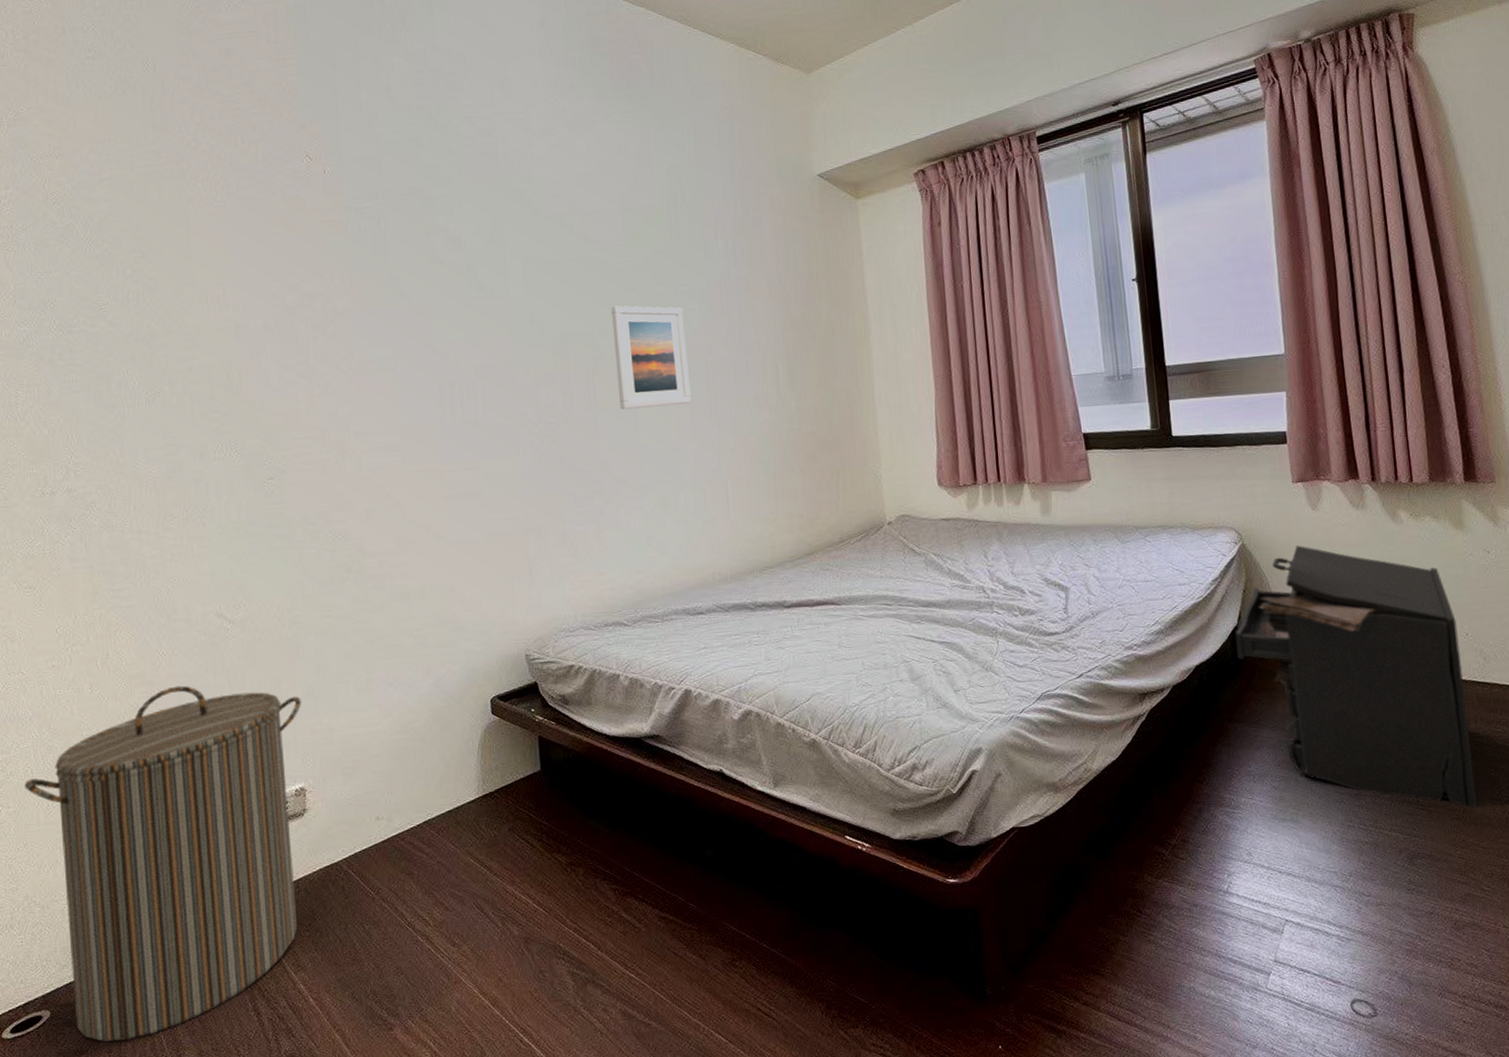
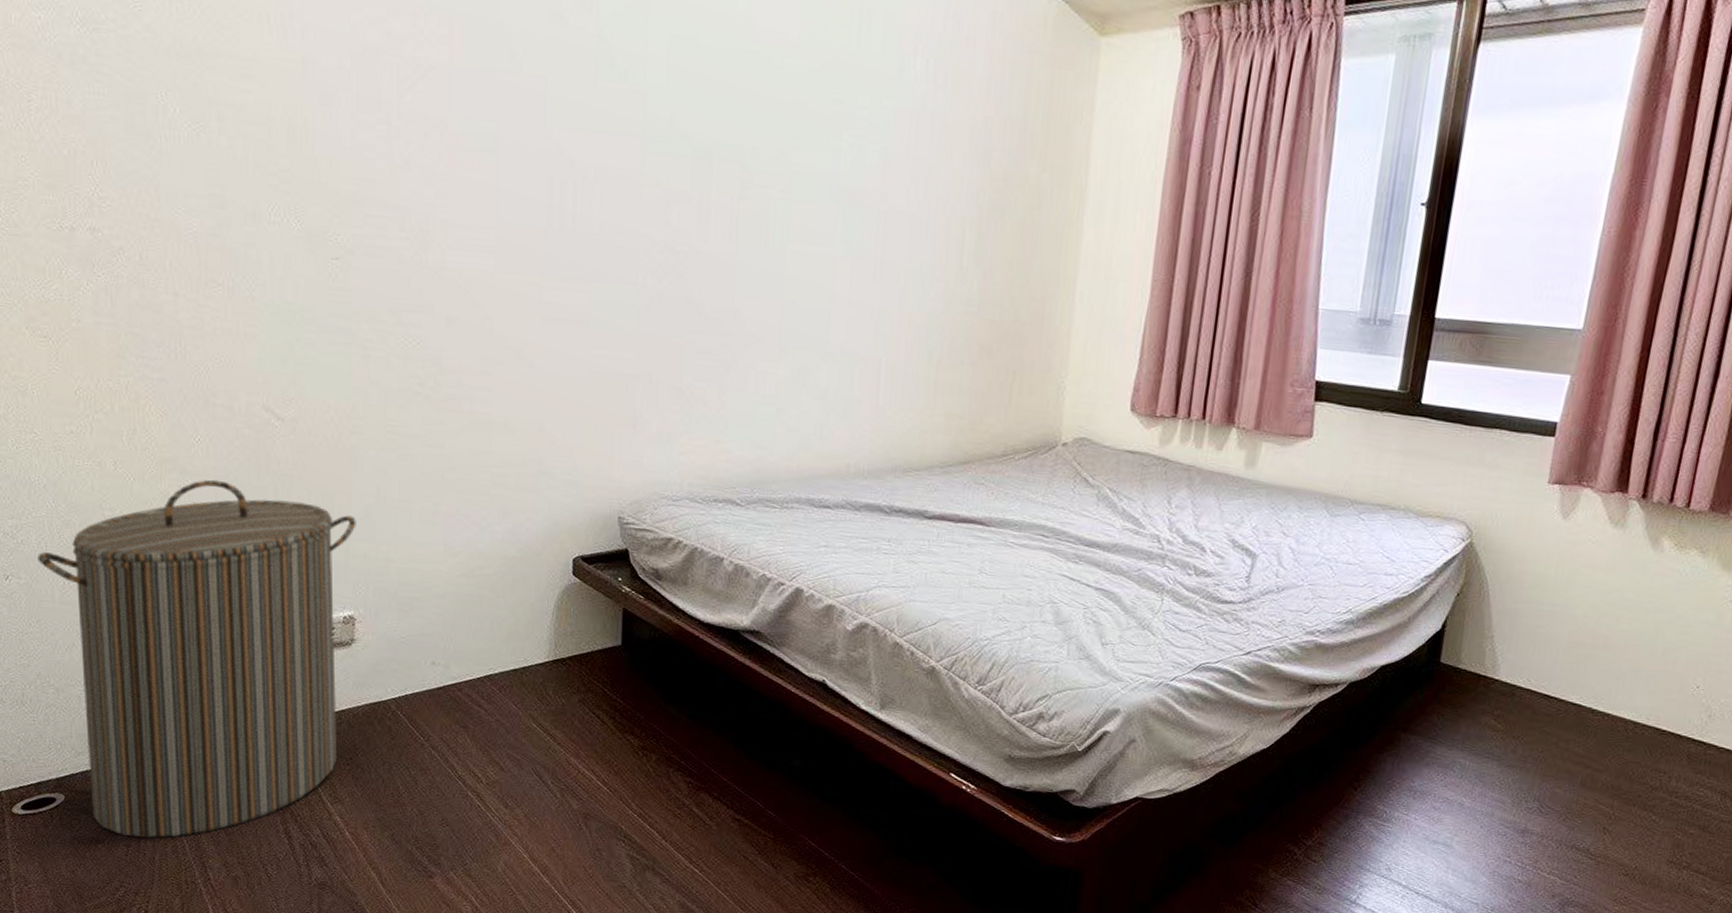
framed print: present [611,305,691,410] -> none [766,119,860,260]
nightstand: present [1235,545,1478,808] -> none [1431,555,1691,867]

